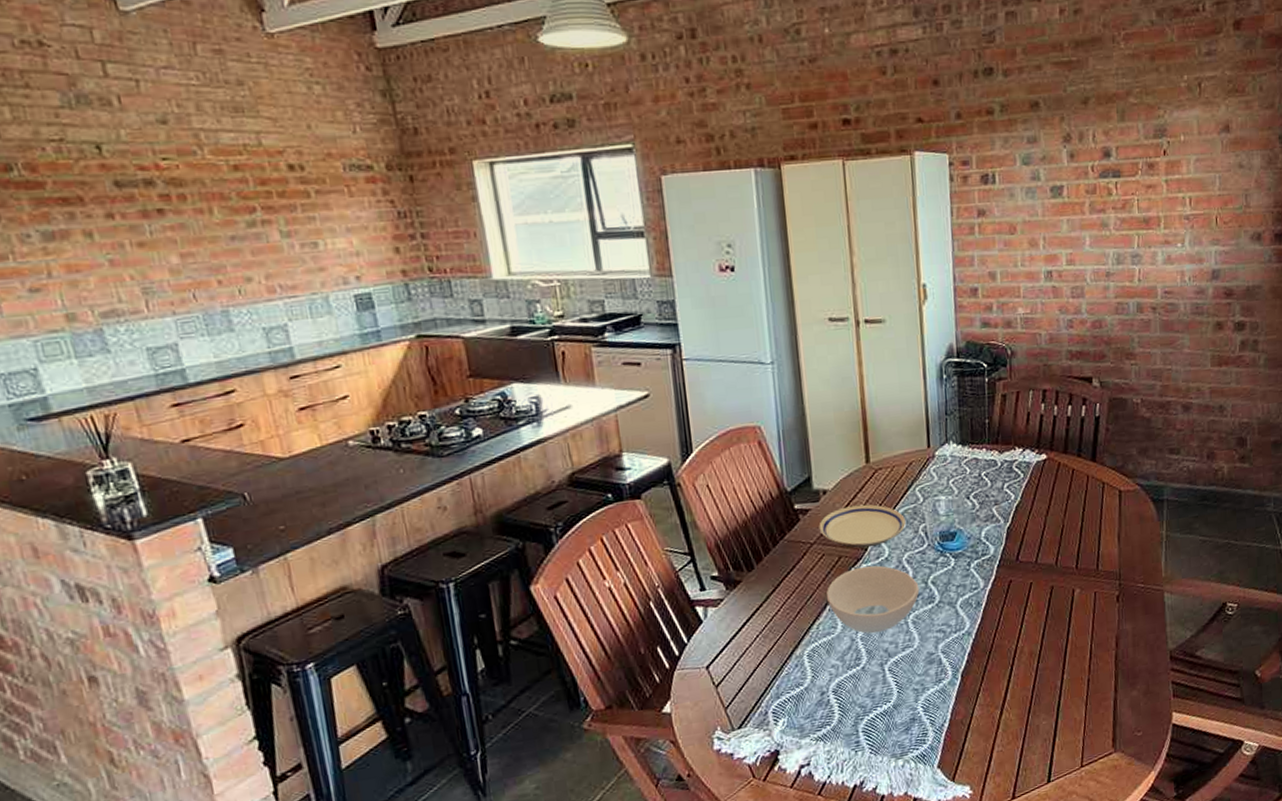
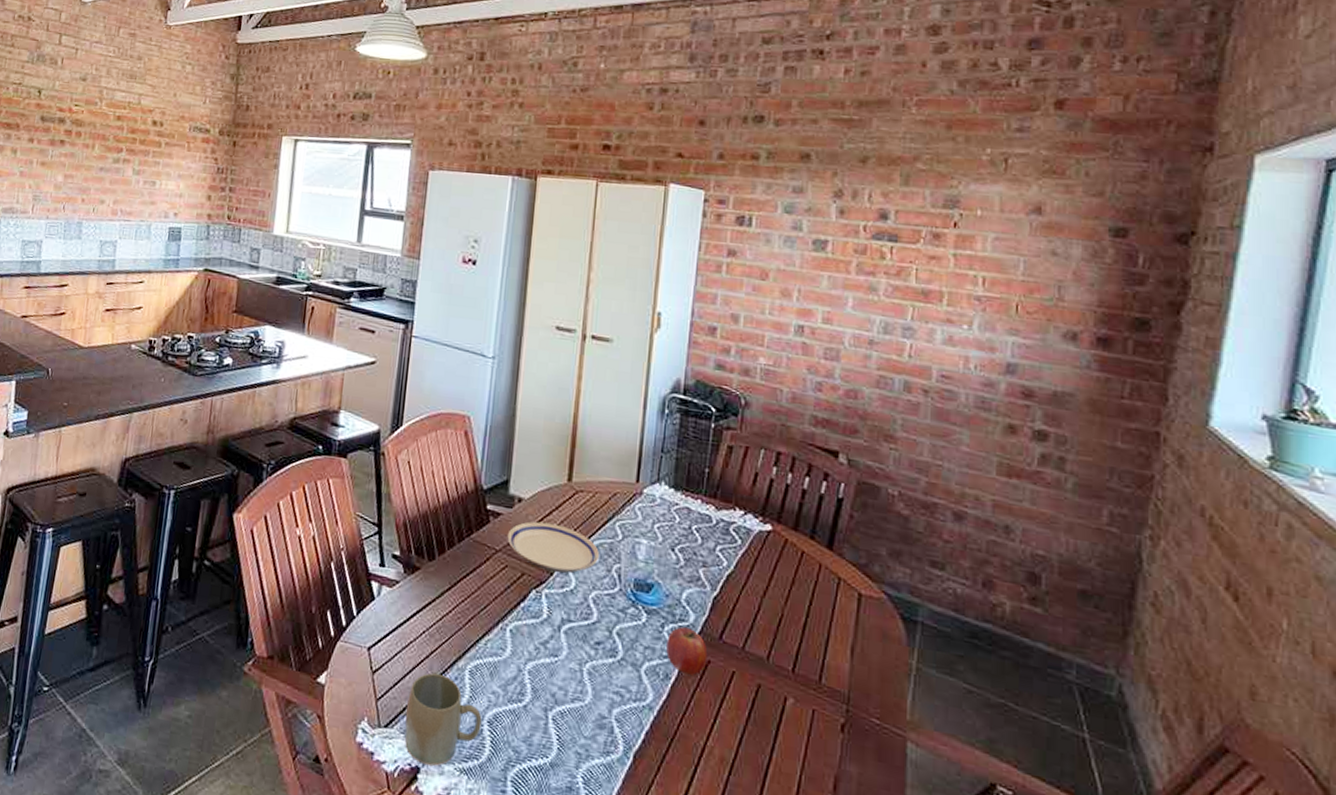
mug: none [754,666,828,746] -> present [404,673,482,766]
bowl: present [827,565,920,634] -> none [501,591,602,673]
fruit: none [974,559,1009,598] -> present [666,627,708,676]

